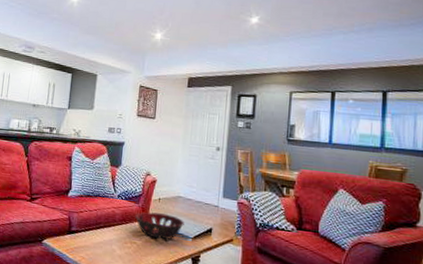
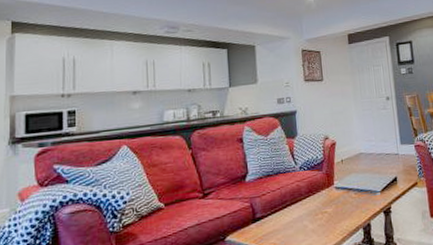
decorative bowl: present [134,212,184,239] -> none [320,173,370,202]

